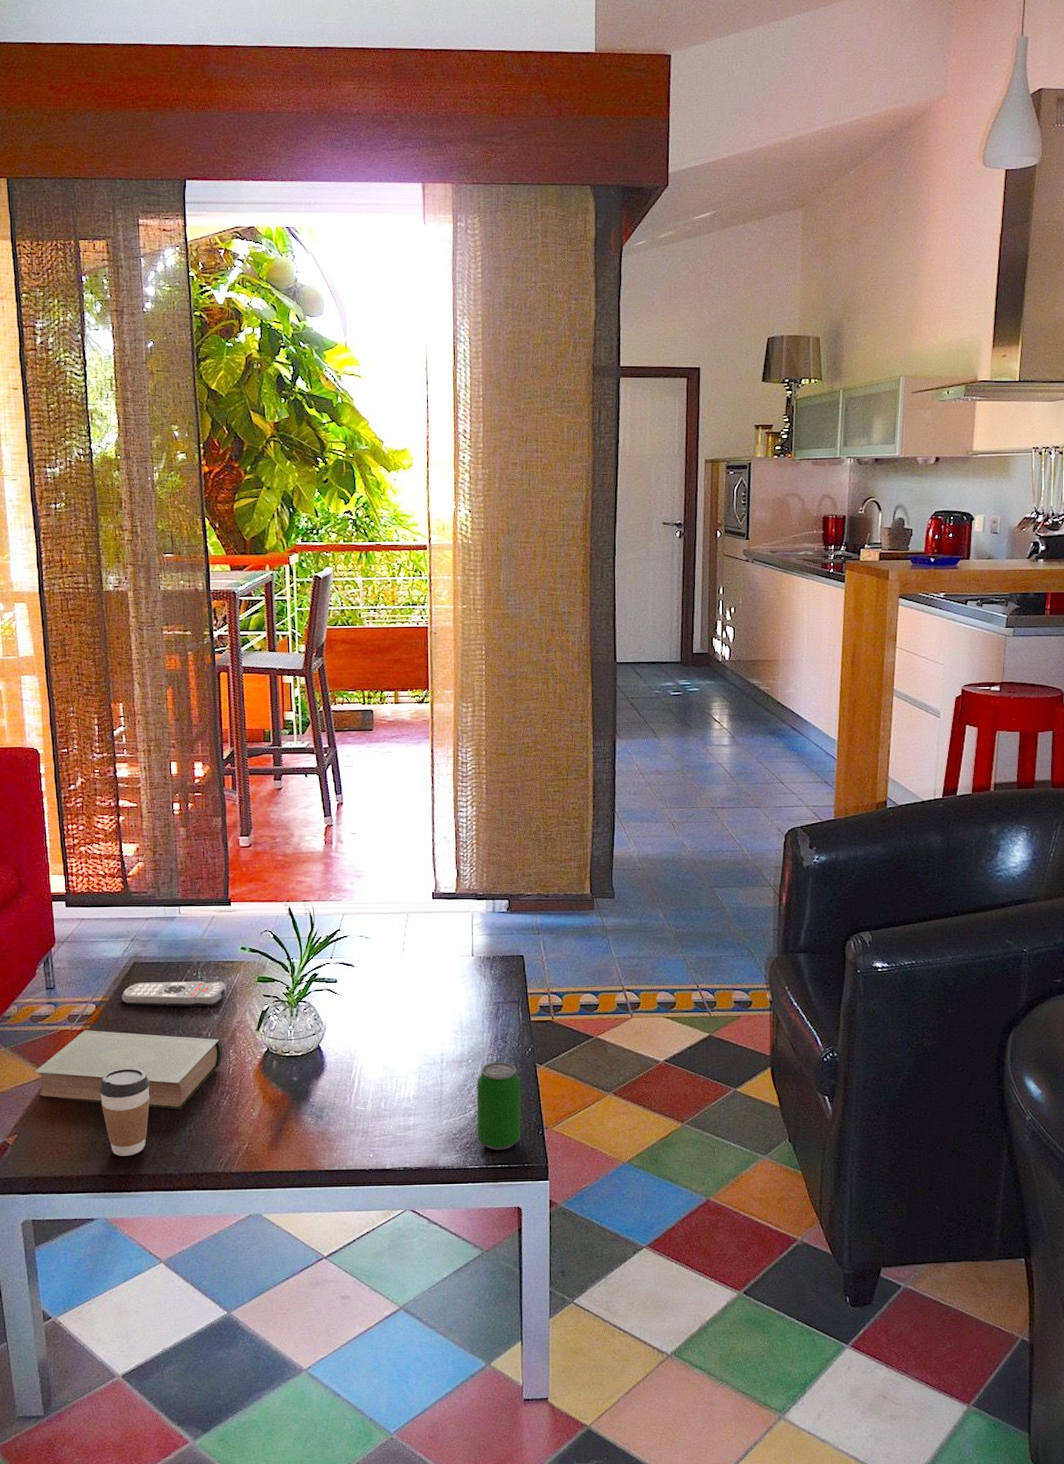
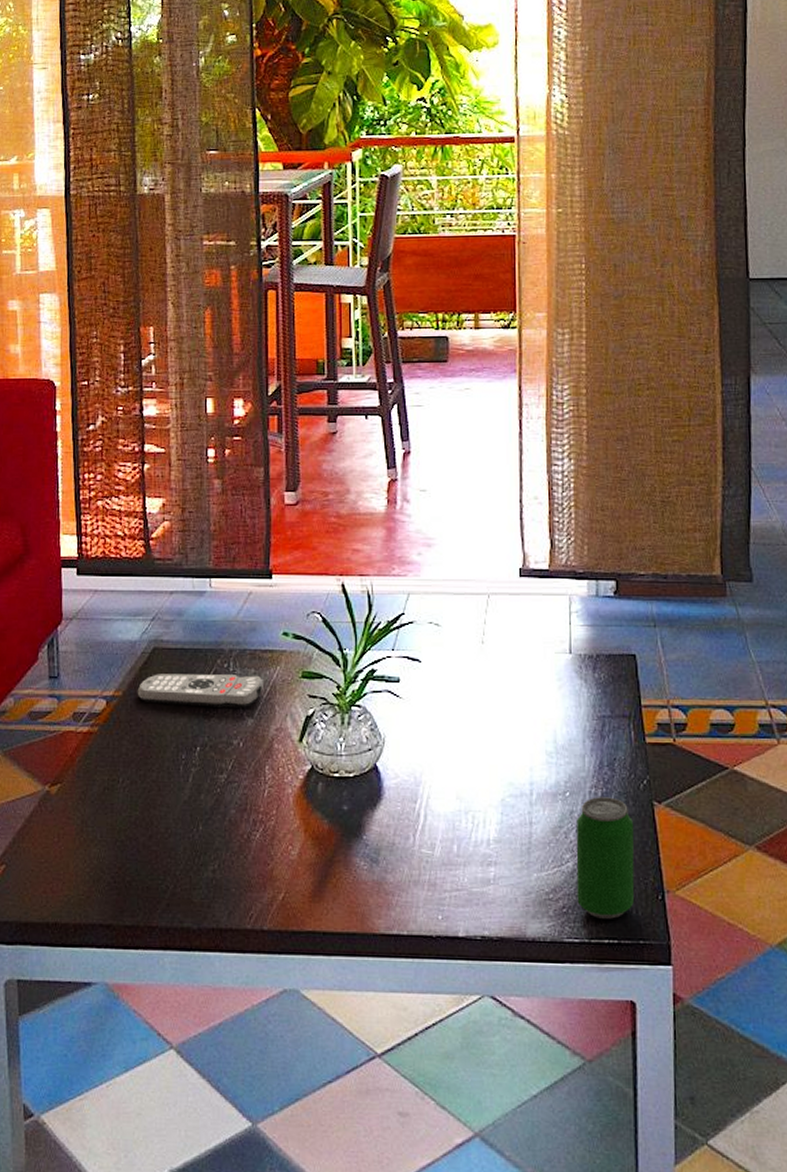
book: present [34,1030,223,1110] -> none [30,732,257,842]
coffee cup: present [98,1068,151,1156] -> none [104,784,168,901]

